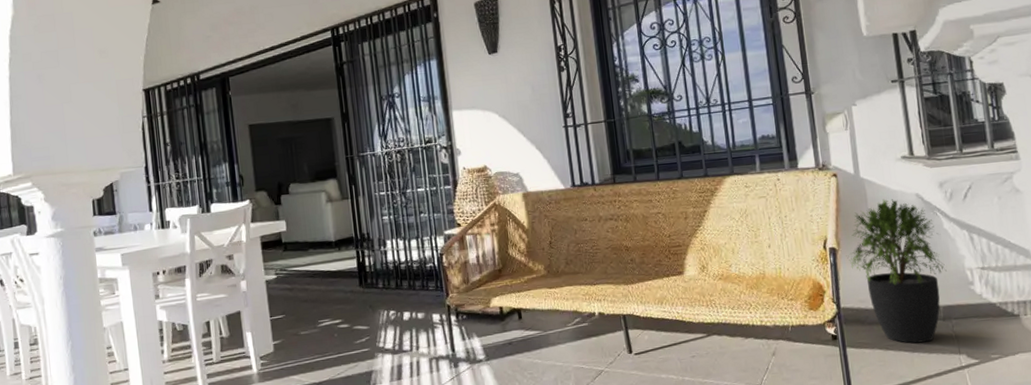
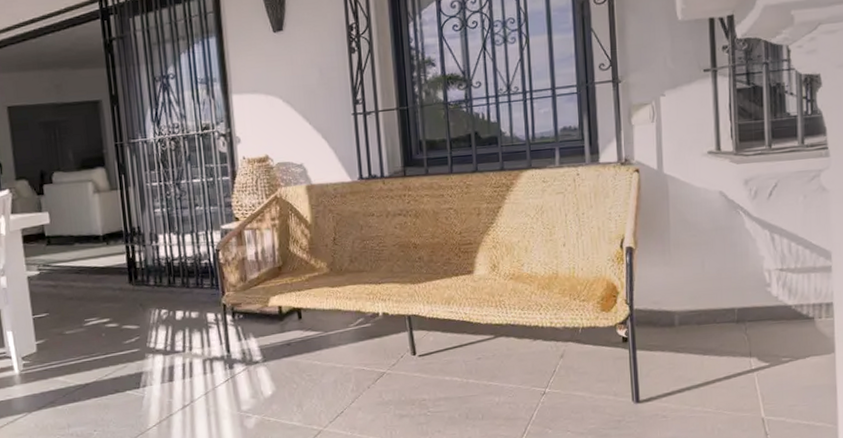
potted plant: present [847,199,947,343] -> none [644,196,745,346]

